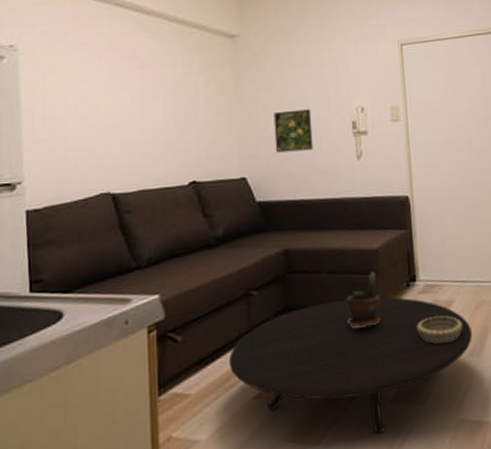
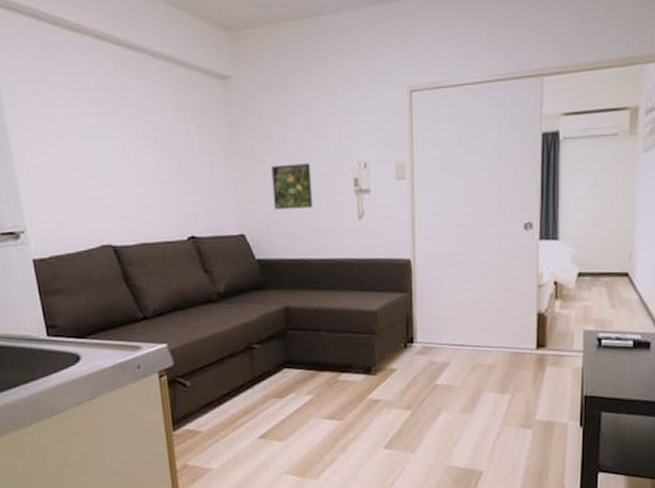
table: present [228,297,472,435] -> none [234,356,465,474]
potted plant: present [346,272,380,329] -> none [345,332,378,384]
decorative bowl: present [417,315,463,343] -> none [412,376,457,400]

